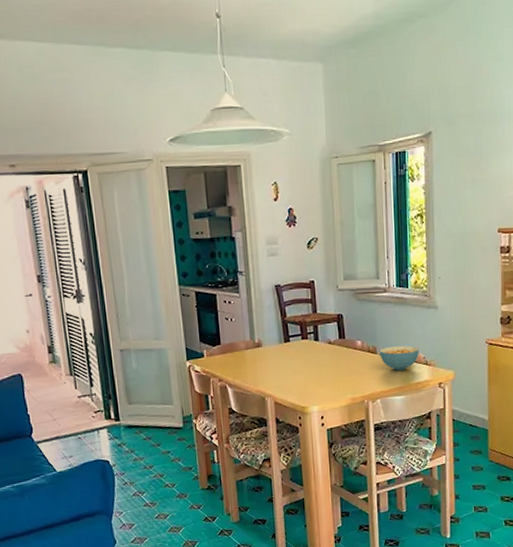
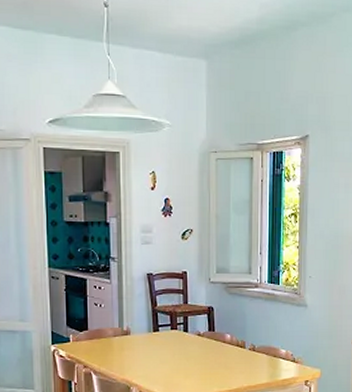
cereal bowl: present [379,346,420,371] -> none [248,342,288,366]

